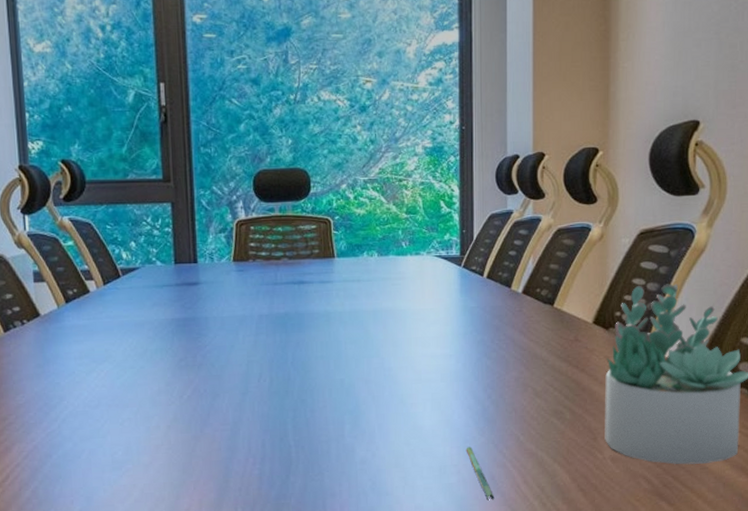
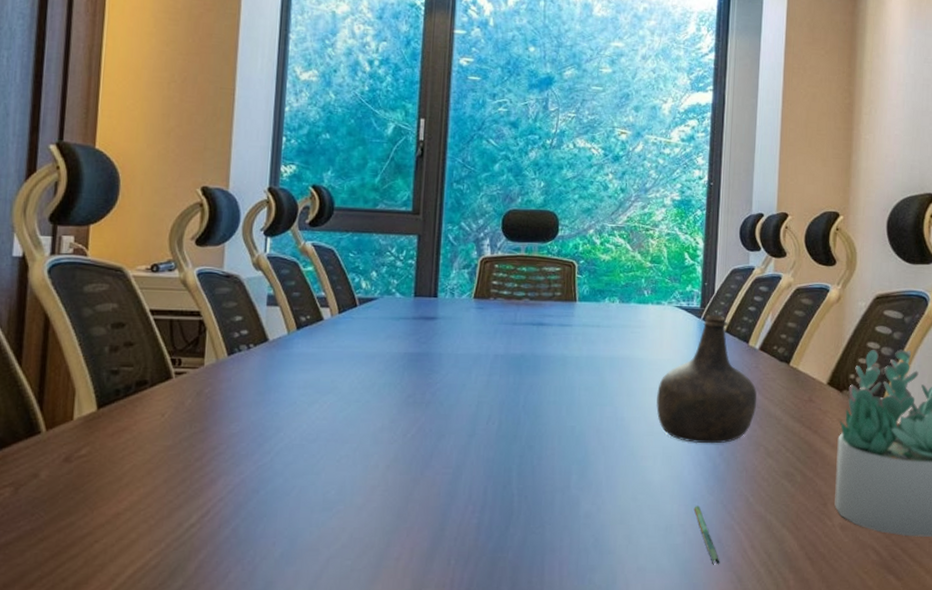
bottle: none [422,261,523,388] -> present [656,315,757,444]

